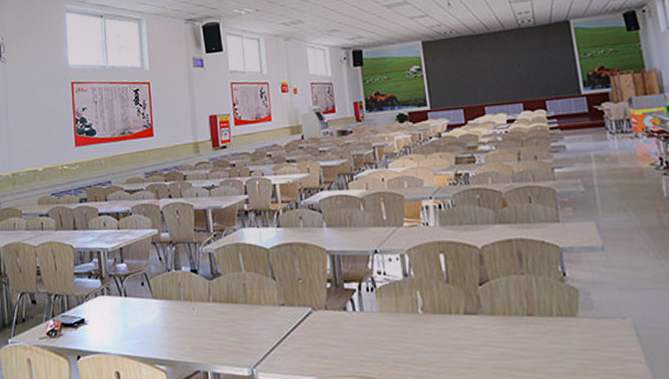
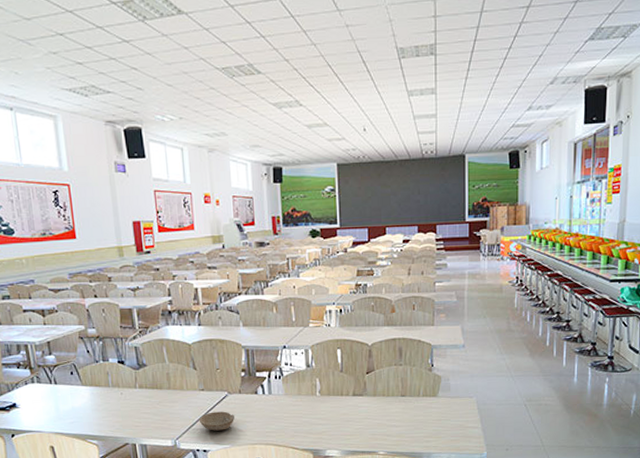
bowl: none [279,332,321,358] -> present [199,411,234,431]

